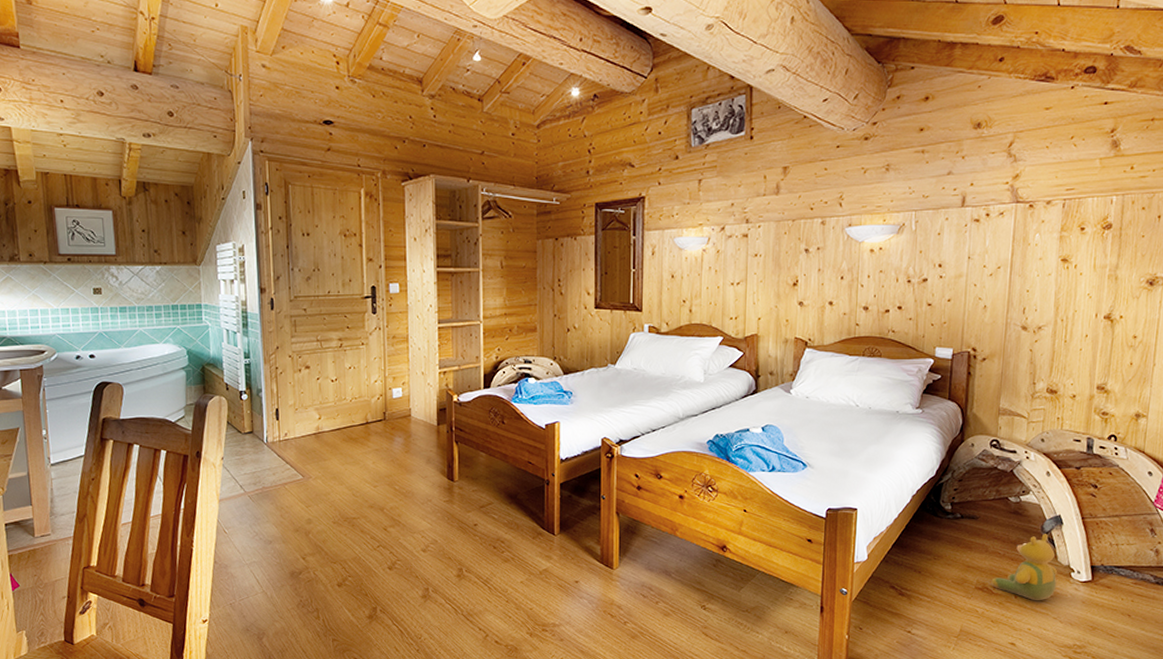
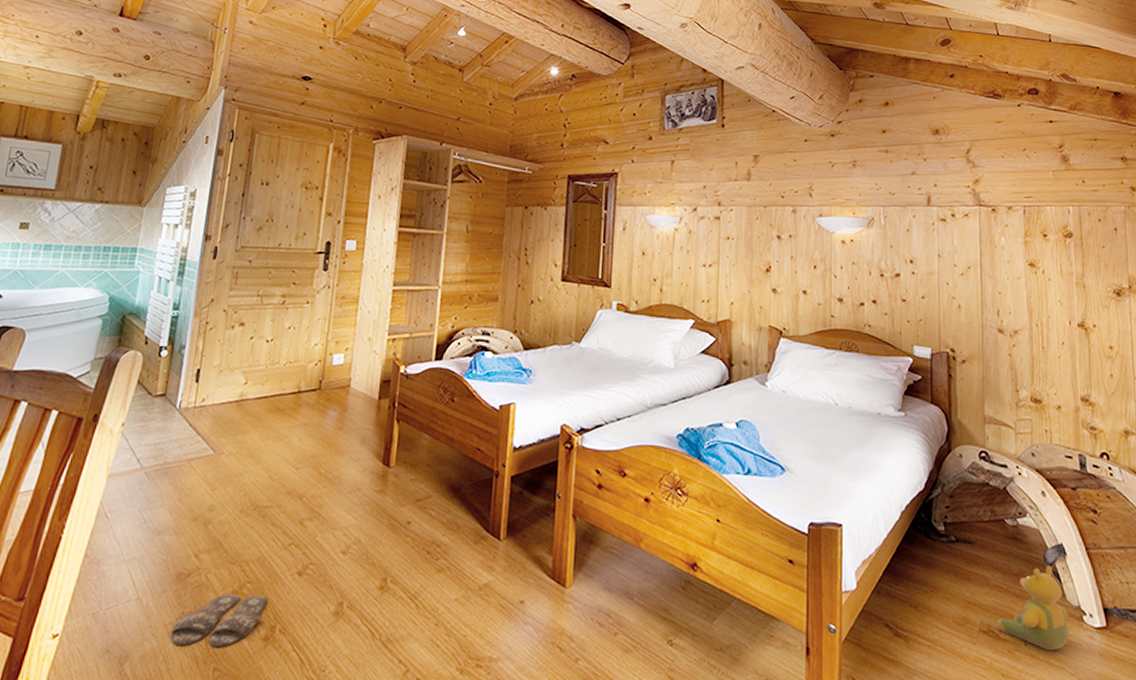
slippers: none [294,585,367,625] -> present [171,593,268,648]

